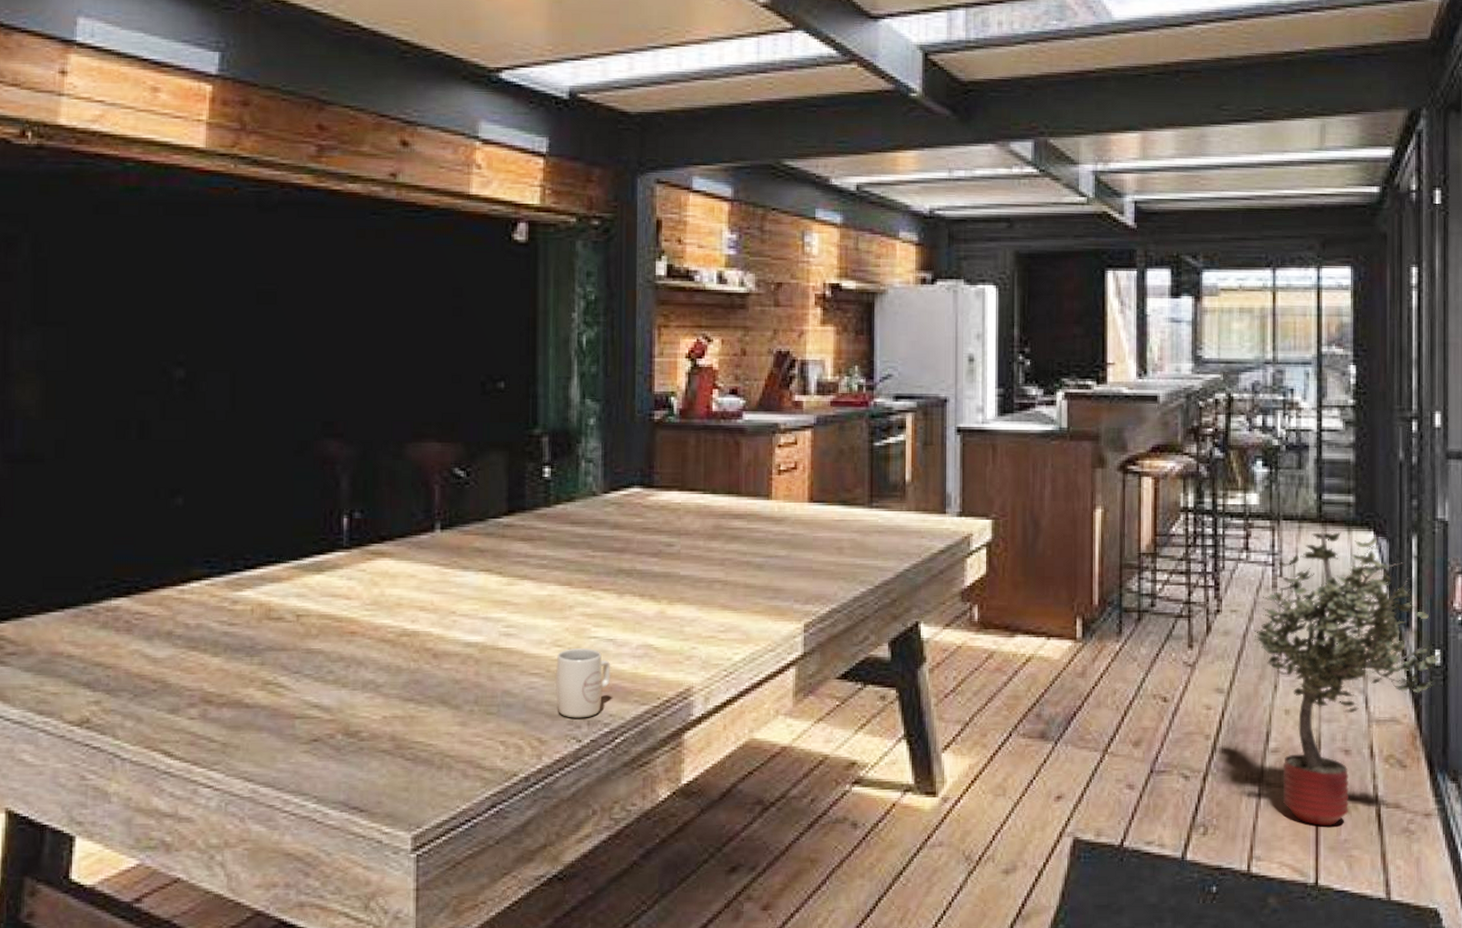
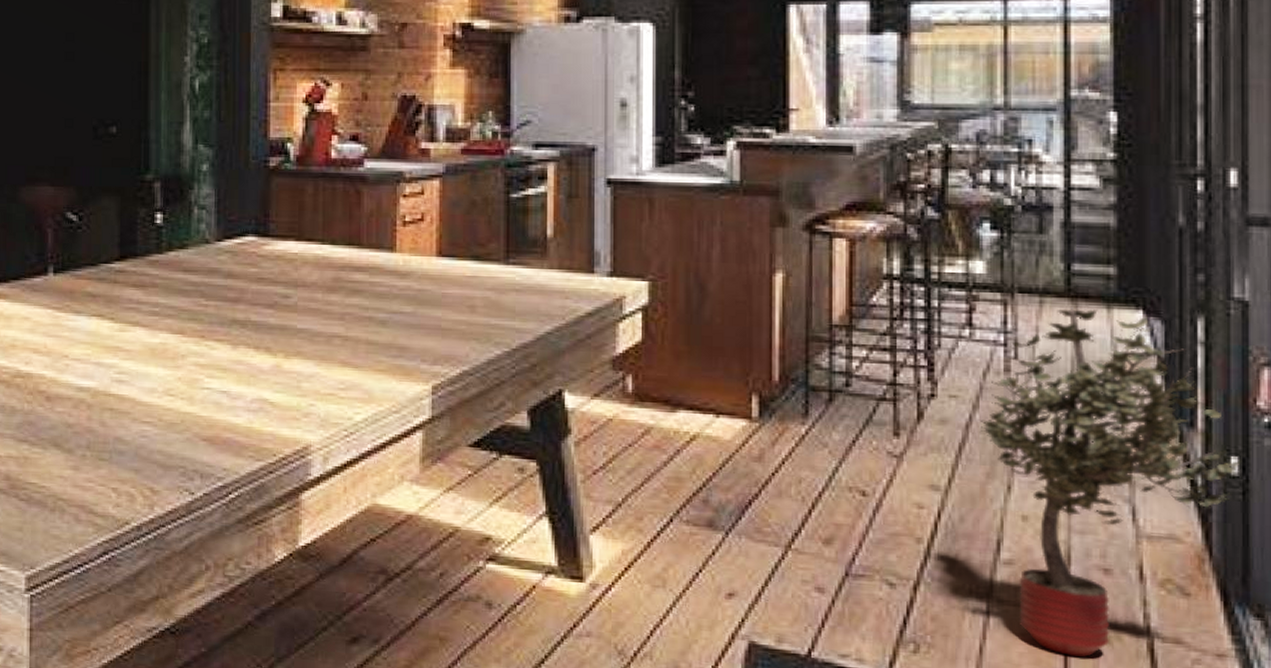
mug: present [556,648,611,718] -> none [168,398,225,471]

